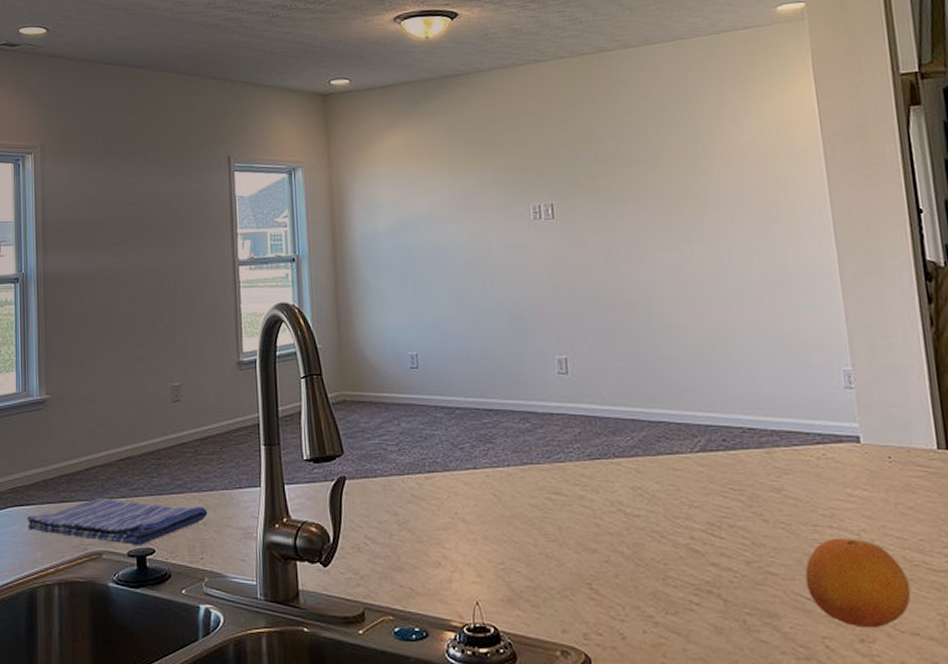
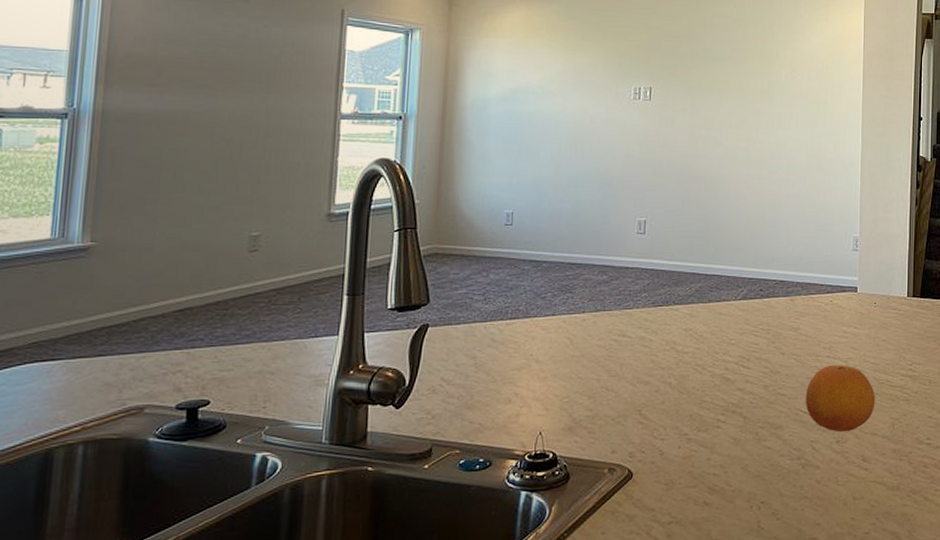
dish towel: present [27,497,208,546] -> none [49,349,276,399]

